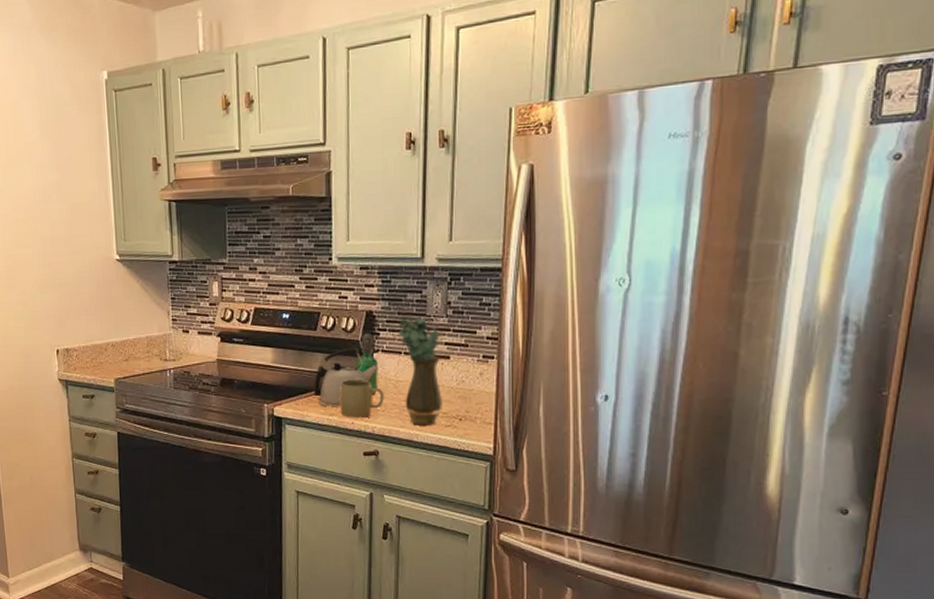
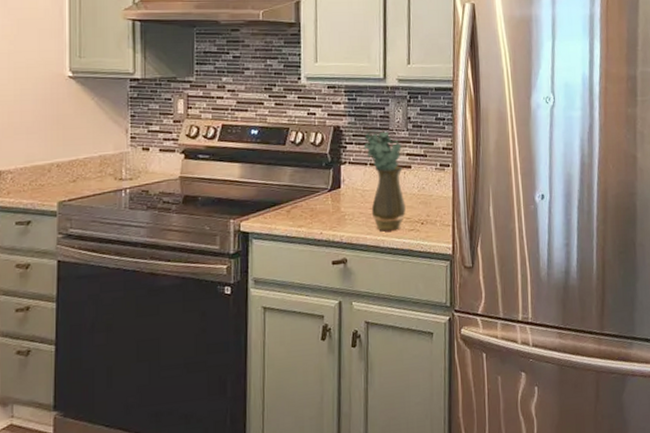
kettle: present [314,347,379,407] -> none [282,160,347,220]
mug: present [339,380,384,419] -> none [308,190,352,229]
soap dispenser: present [356,333,378,396] -> none [324,147,346,206]

